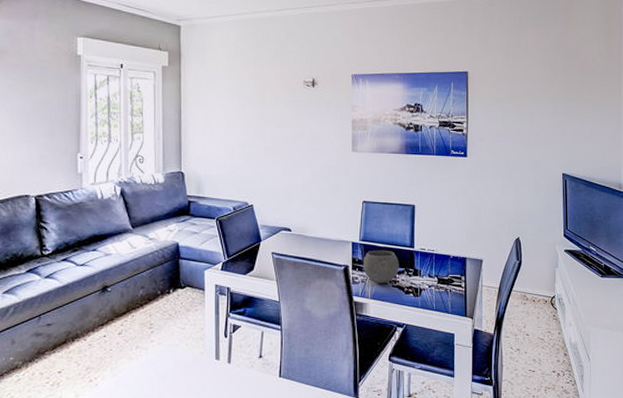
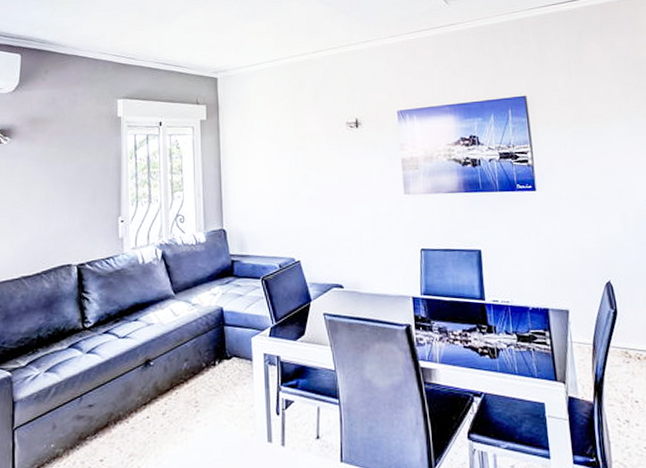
bowl: present [363,250,399,283] -> none [427,304,470,344]

